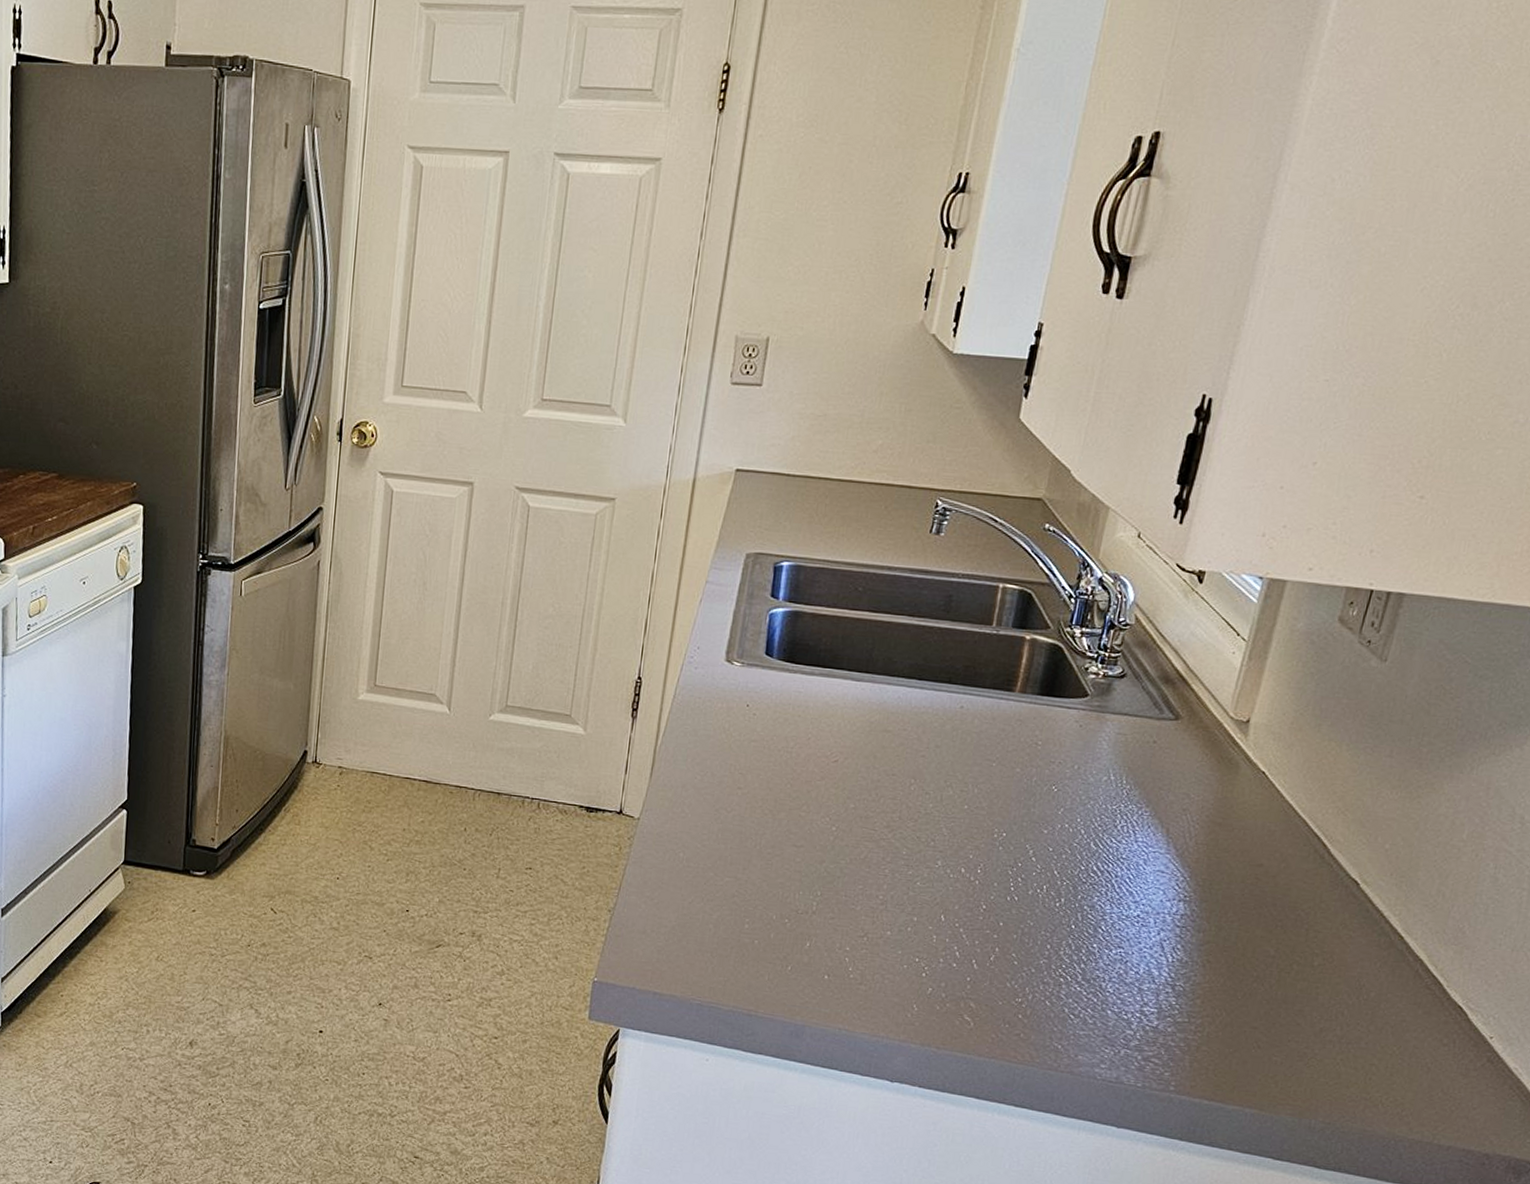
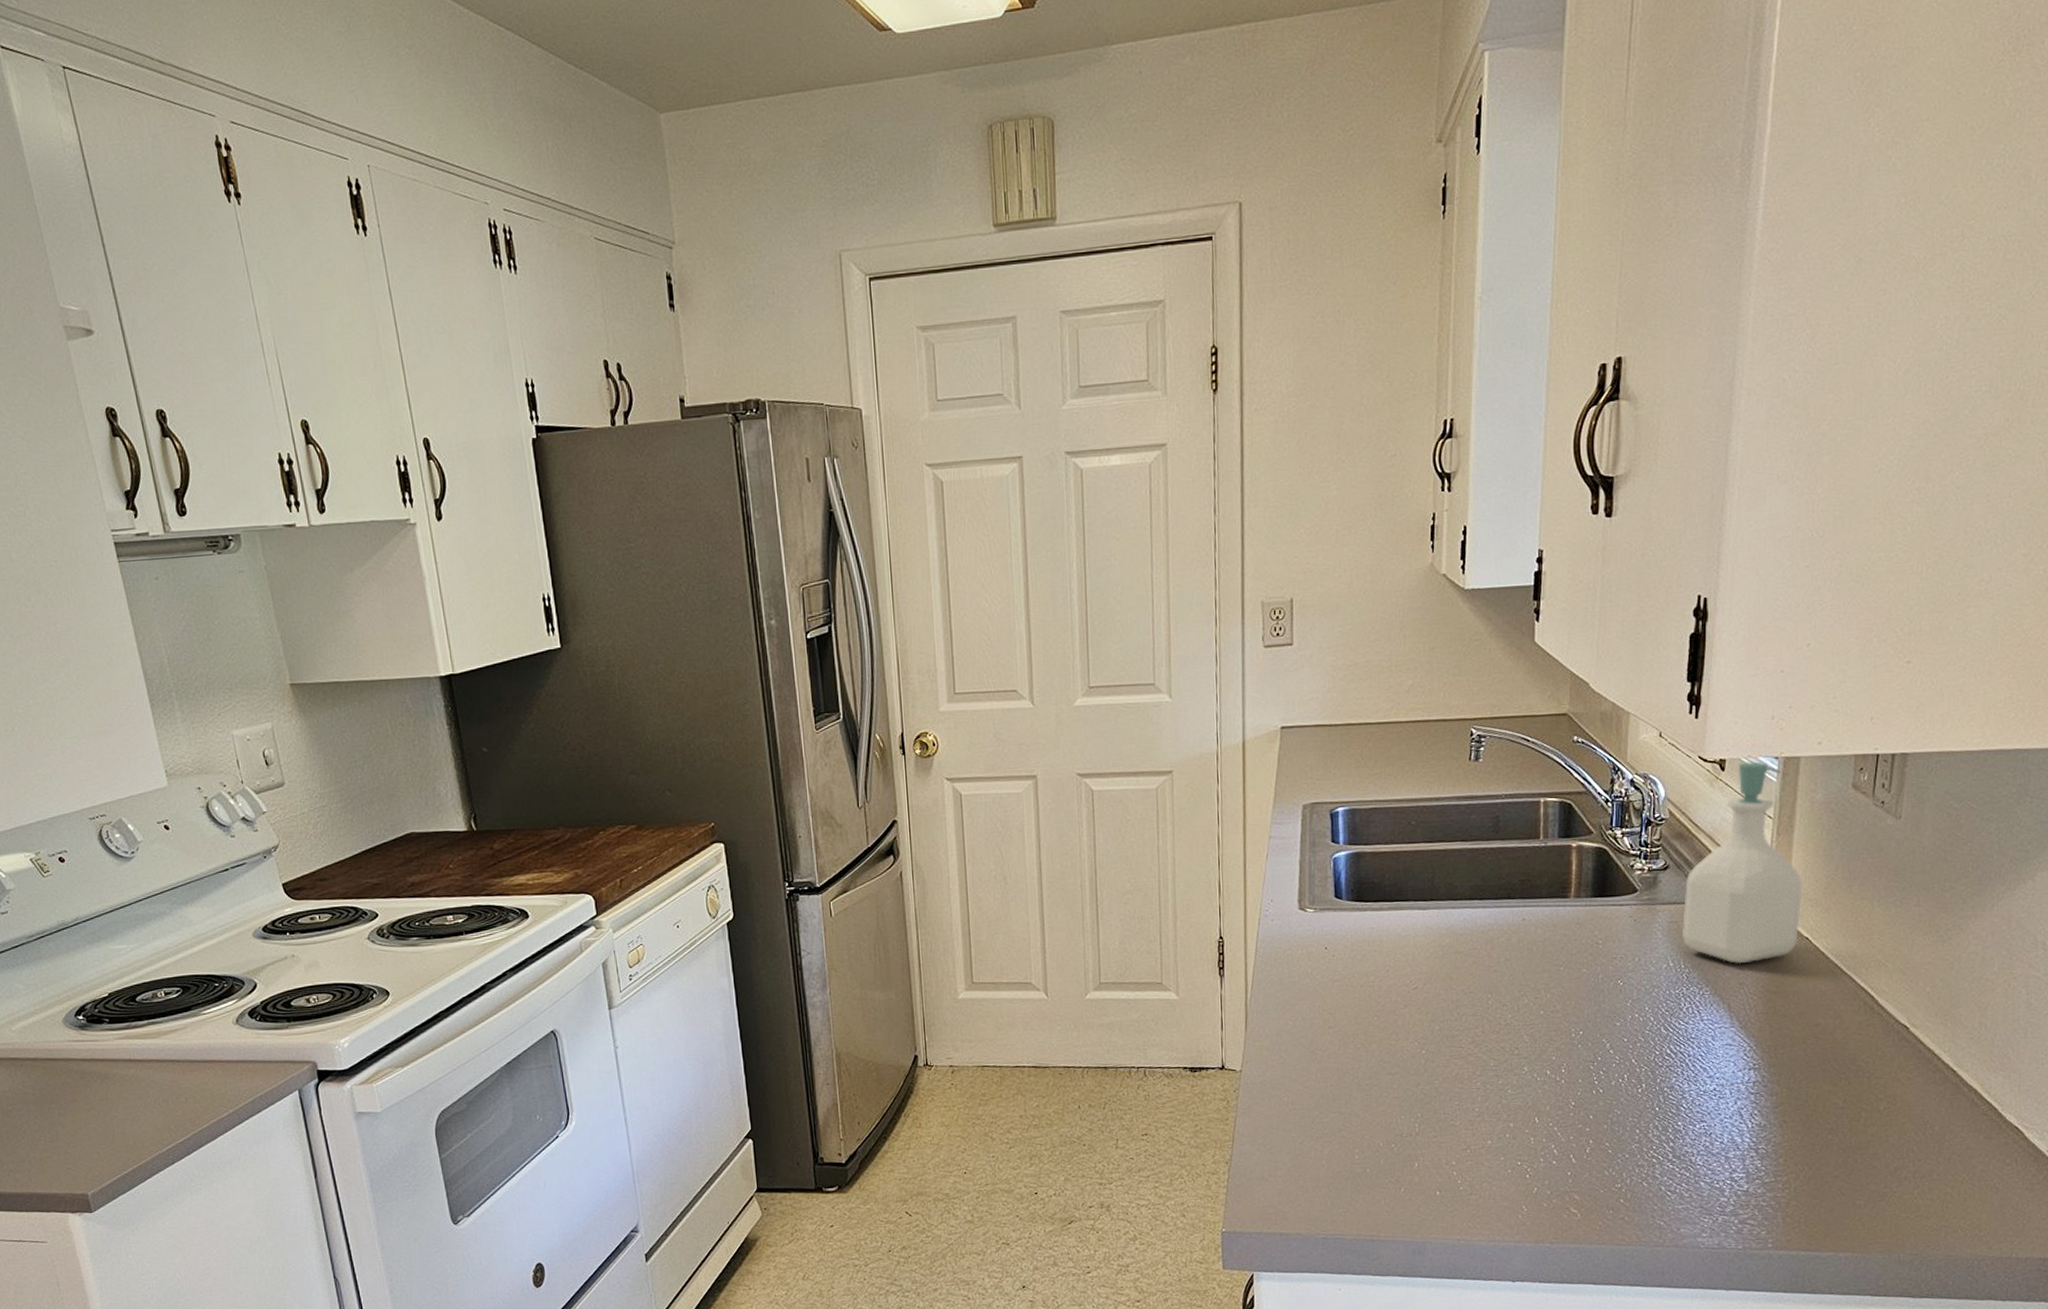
soap bottle: none [1129,577,1268,789] -> present [1681,761,1803,964]

